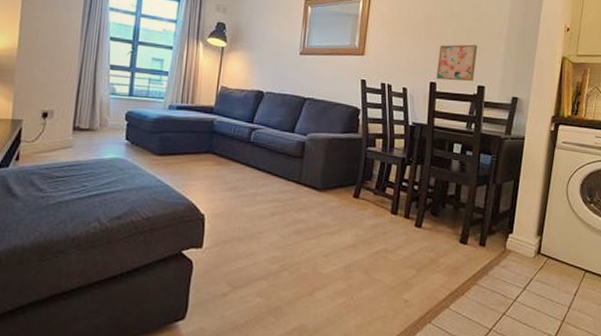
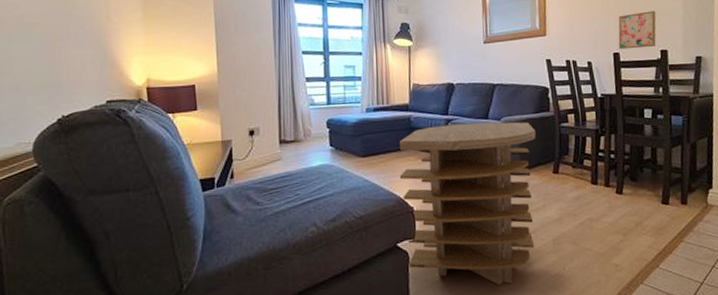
side table: none [191,133,341,307] -> present [399,122,536,285]

